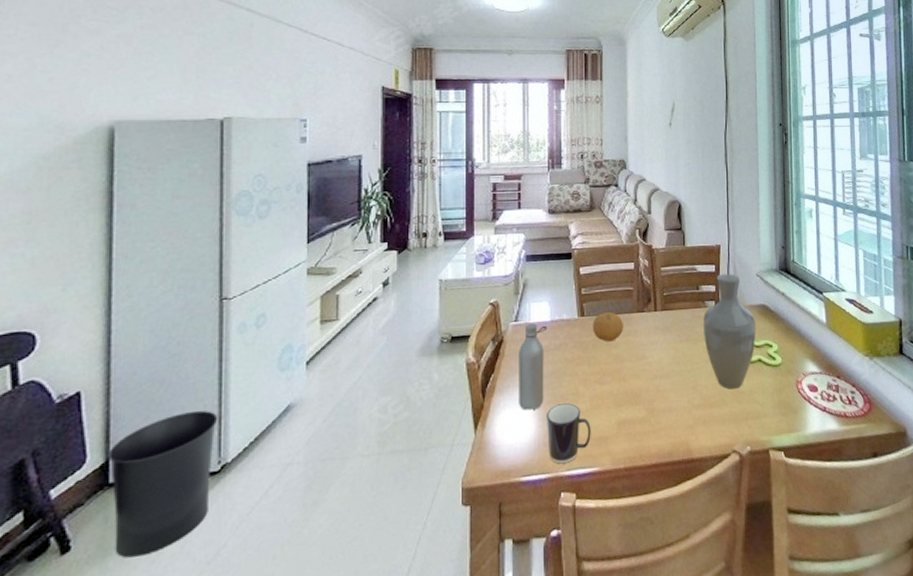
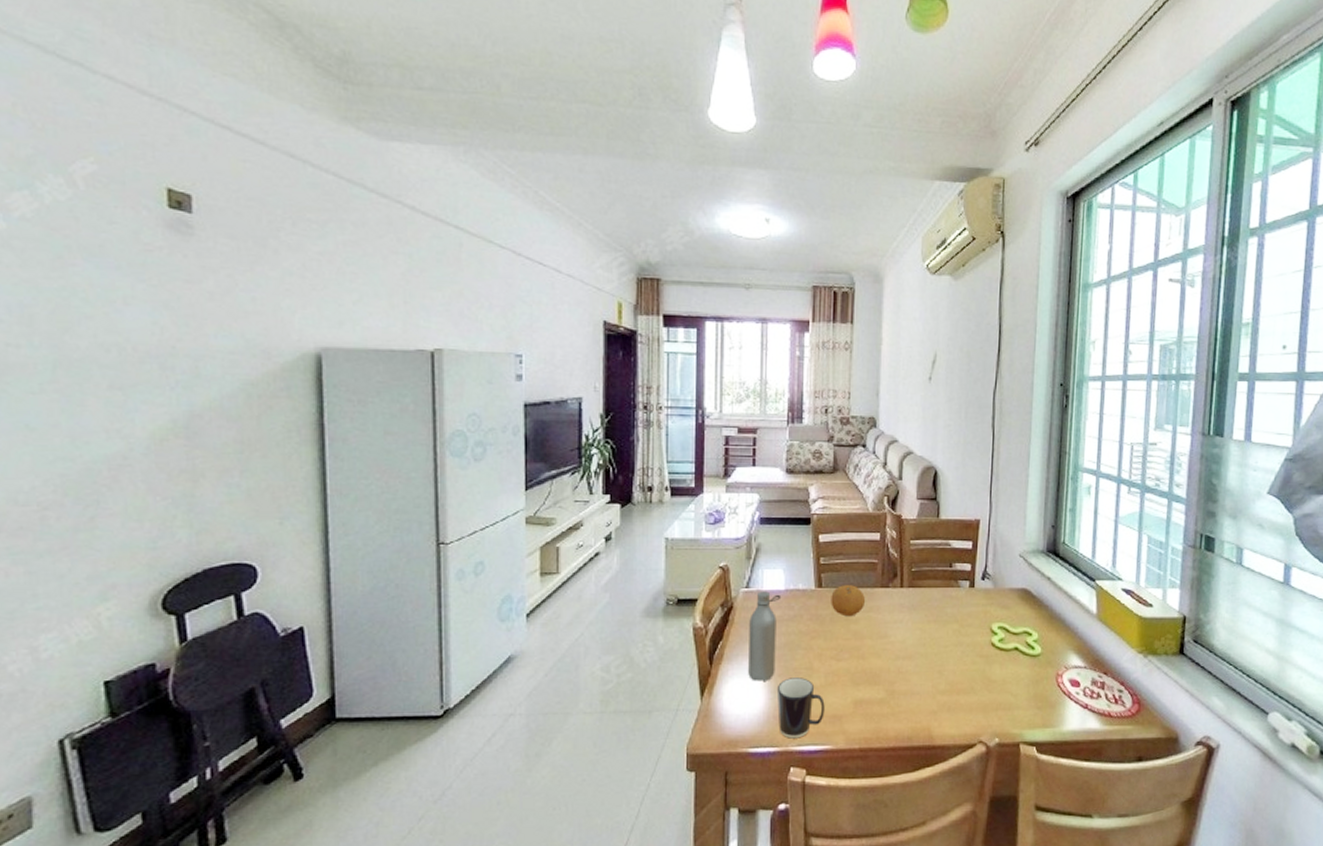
waste bin: present [108,410,218,558] -> none [333,655,439,790]
vase: present [702,274,756,389] -> none [953,552,1015,677]

